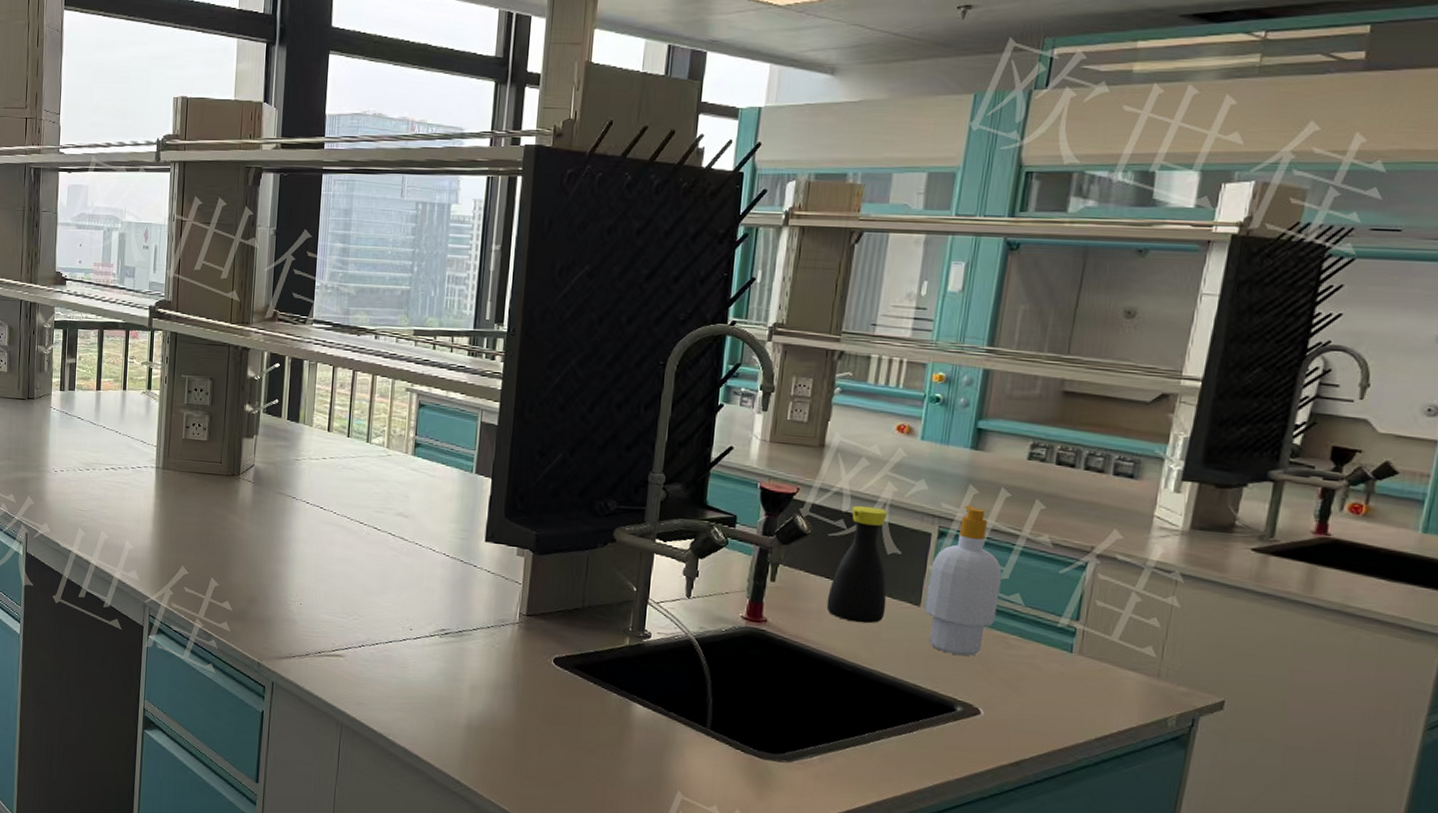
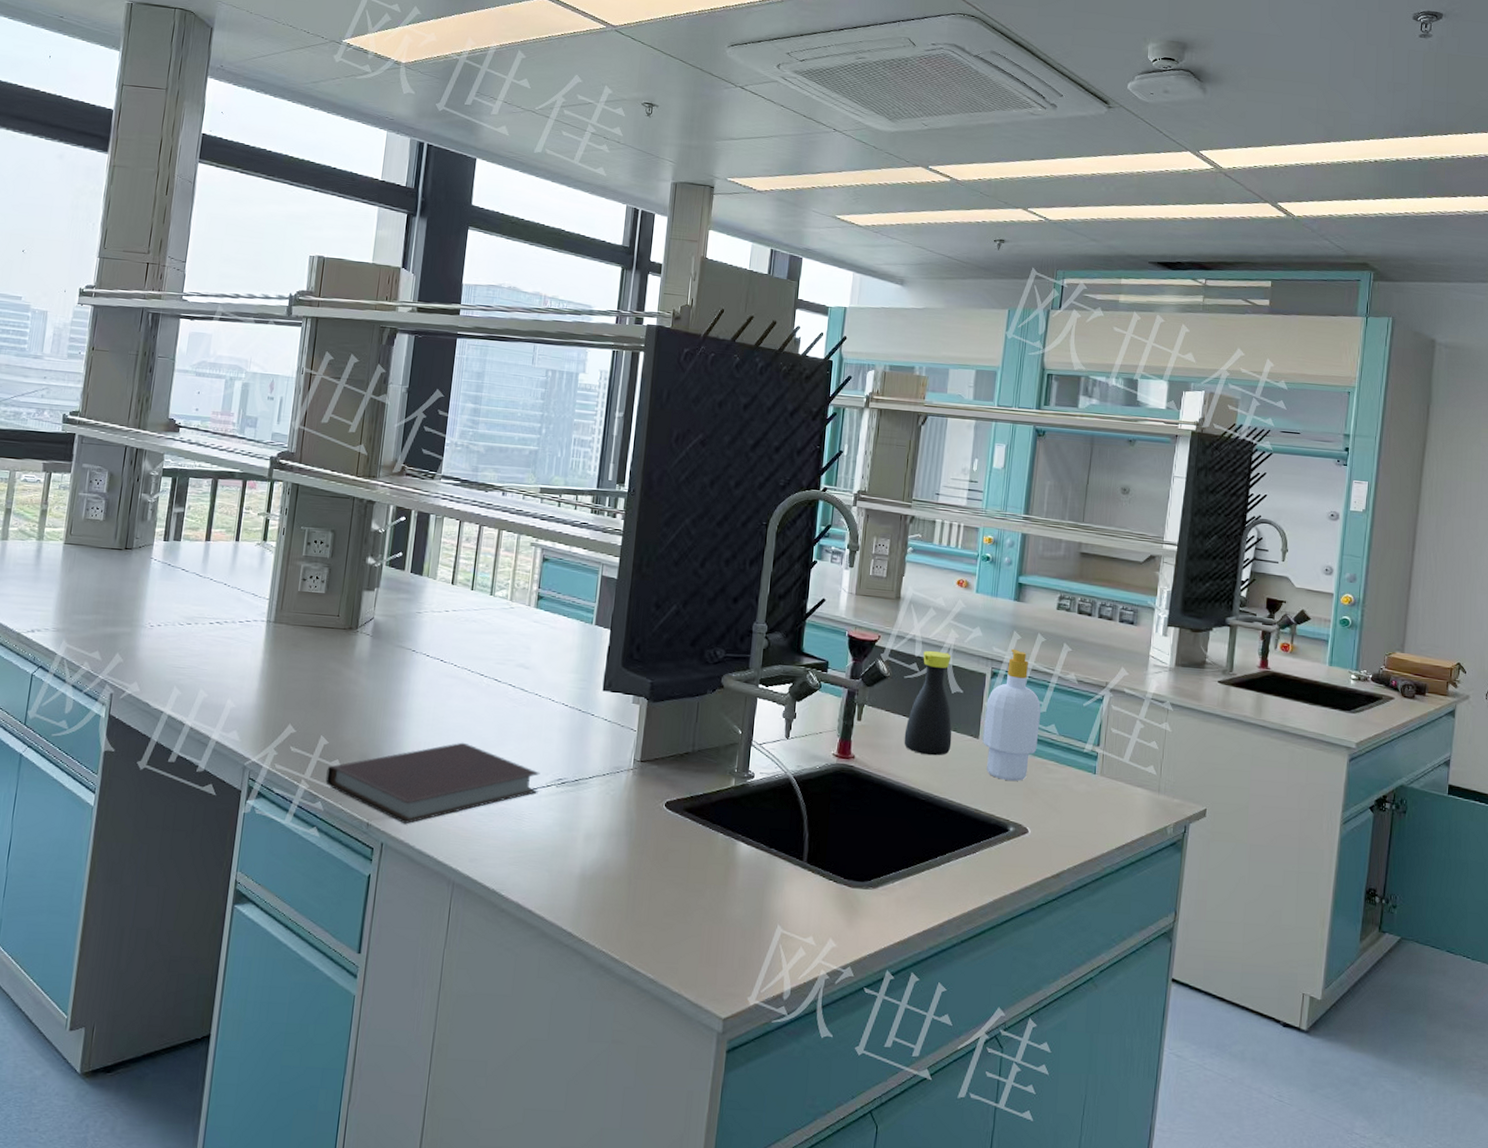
notebook: none [218,589,423,666] -> present [325,742,540,825]

